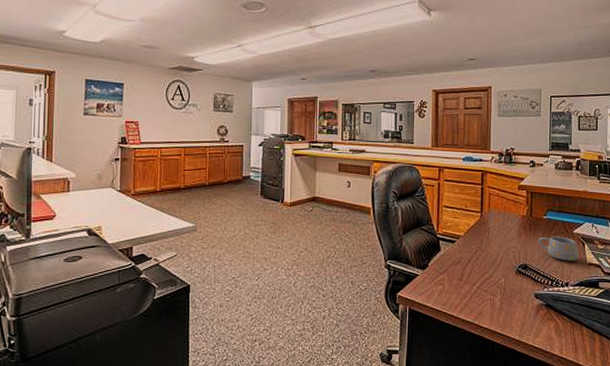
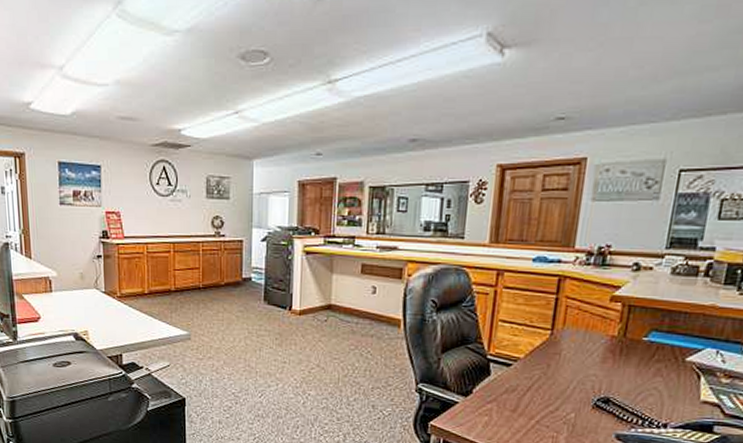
mug: present [538,236,578,261] -> none [630,364,690,397]

